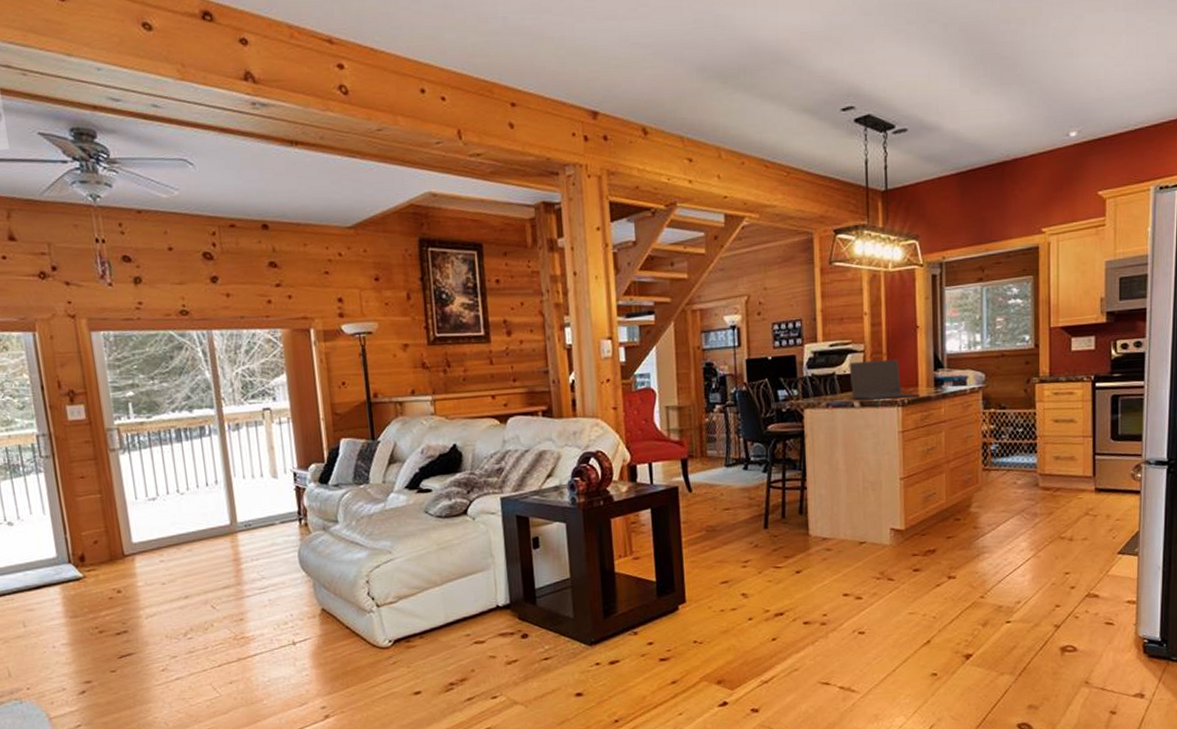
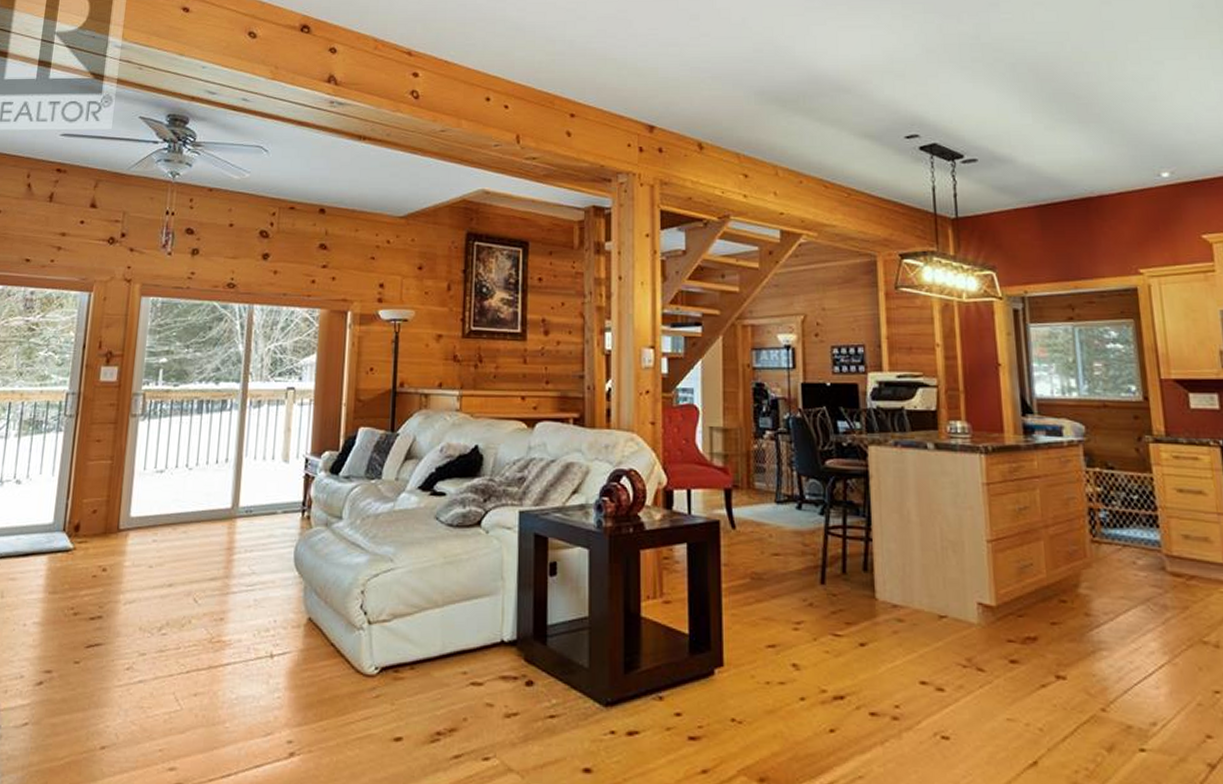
laptop: present [849,359,920,401] -> none [920,397,1007,446]

